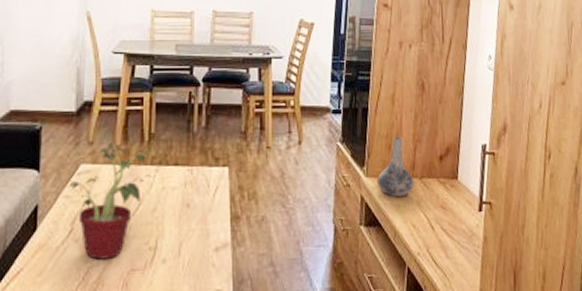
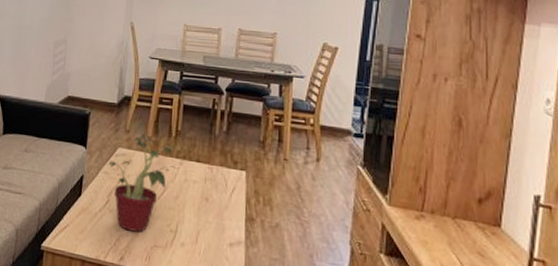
decorative vase: present [377,136,414,198] -> none [402,169,445,234]

